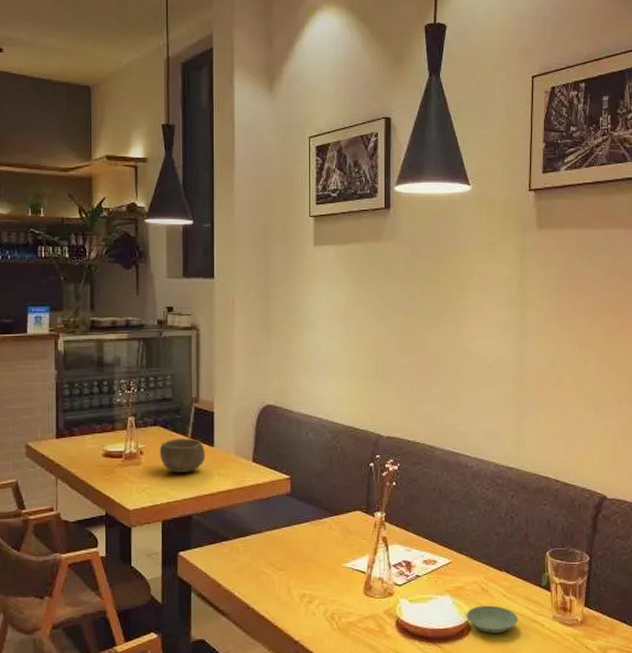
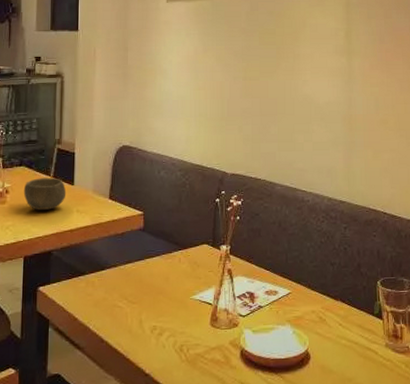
saucer: present [466,605,518,633] -> none [305,334,353,362]

